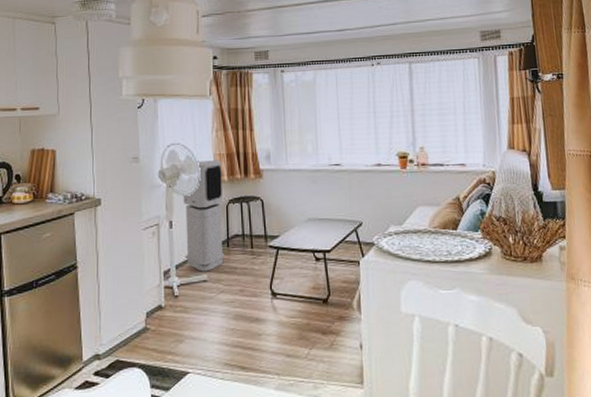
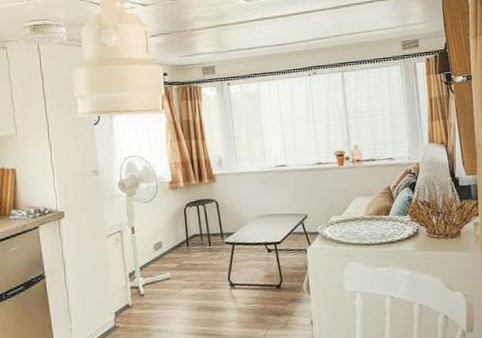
air purifier: present [183,160,225,272] -> none [142,168,186,271]

